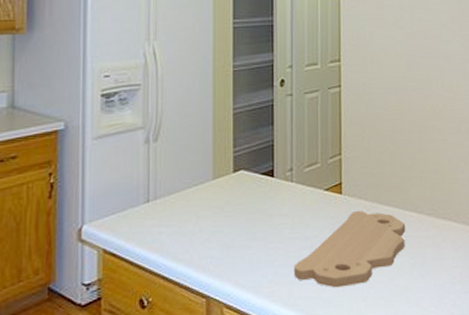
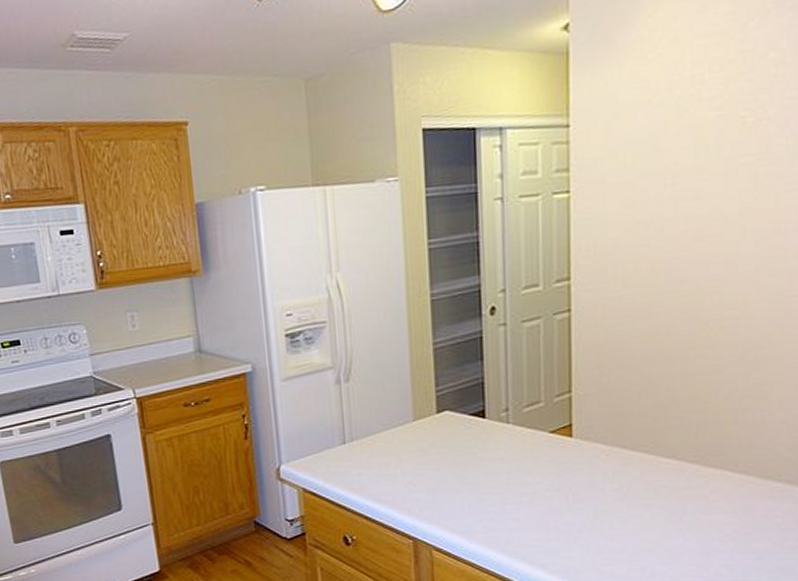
cutting board: present [293,211,406,288] -> none [512,456,659,538]

